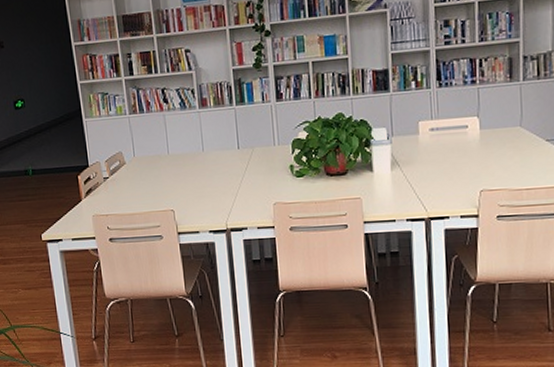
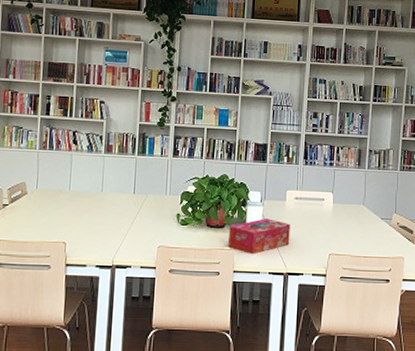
tissue box: none [353,157,429,201] -> present [228,218,290,254]

